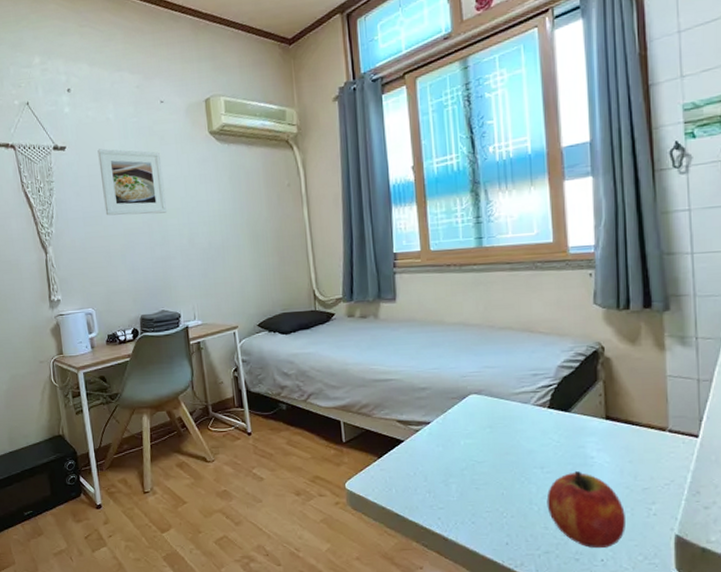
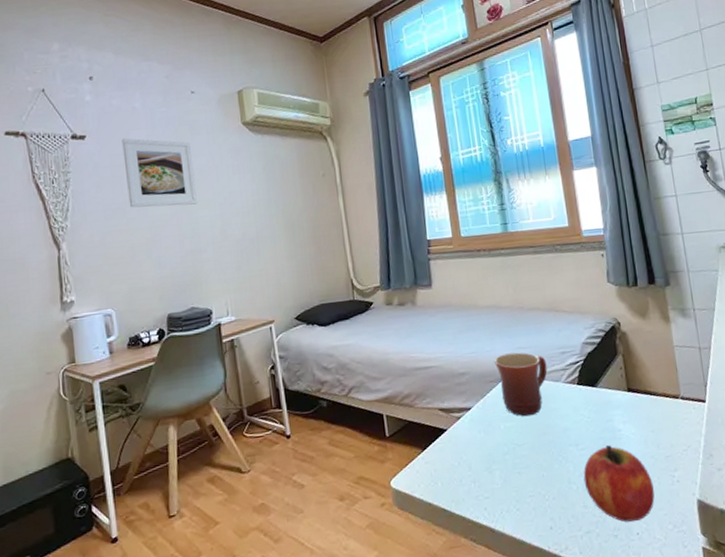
mug: none [457,371,516,435] -> present [493,352,548,417]

